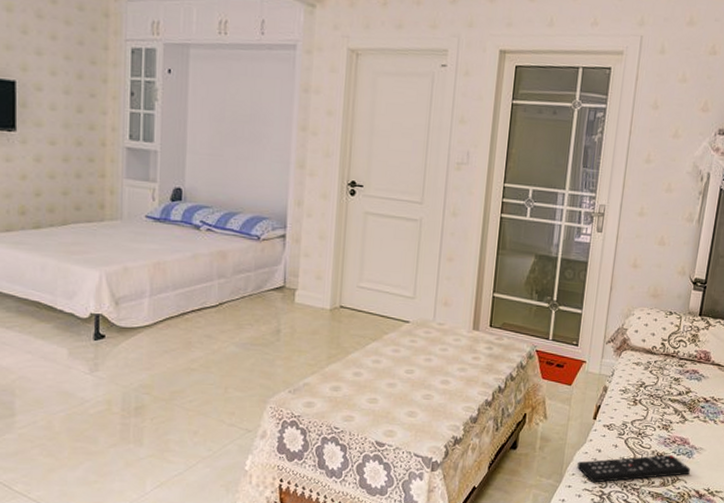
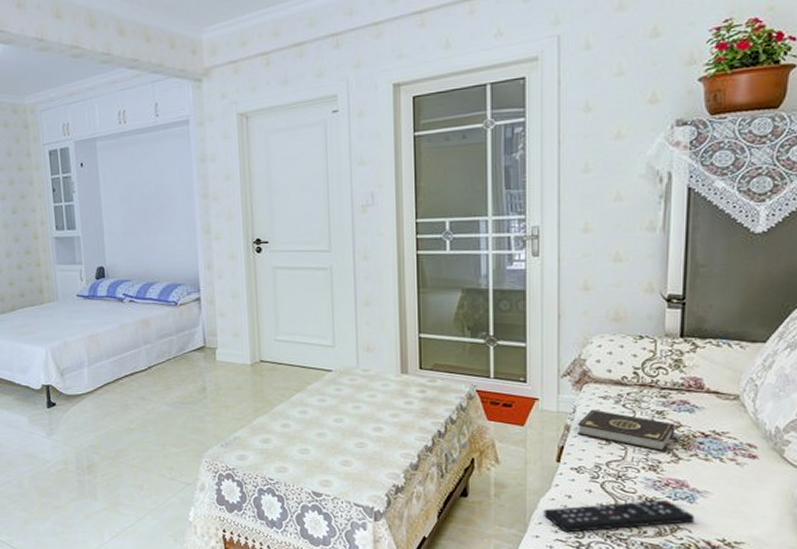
book: none [613,374,686,414] -> present [578,409,676,452]

